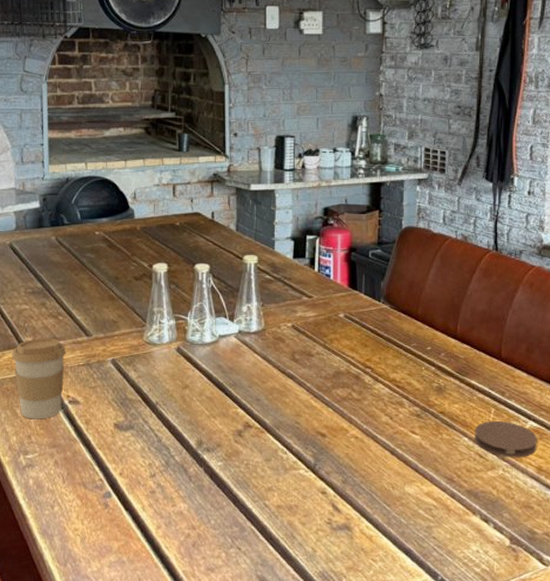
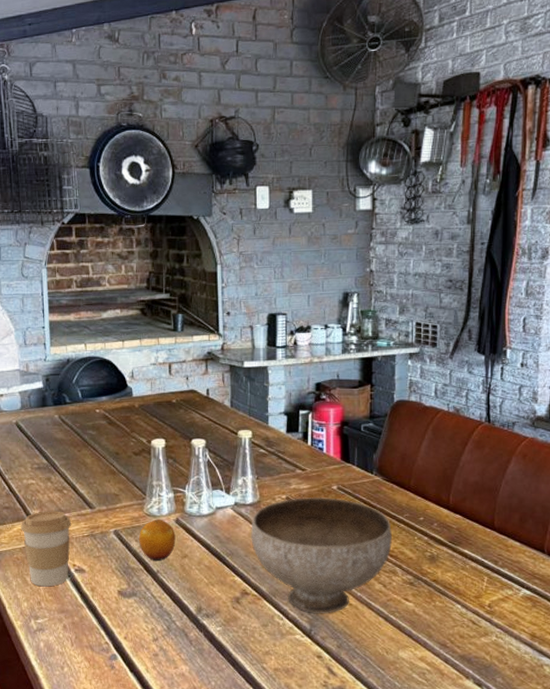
fruit: none [137,347,176,393] -> present [138,519,176,562]
bowl: none [255,325,399,447] -> present [251,496,392,613]
coaster: present [474,421,537,458] -> none [467,589,530,625]

